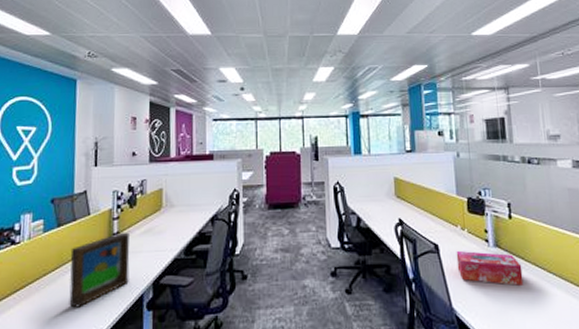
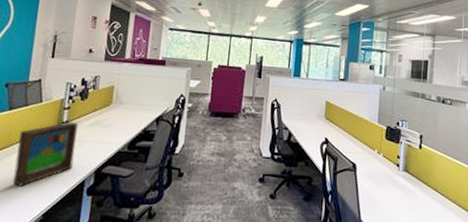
tissue box: present [456,251,524,286] -> none [369,172,424,206]

